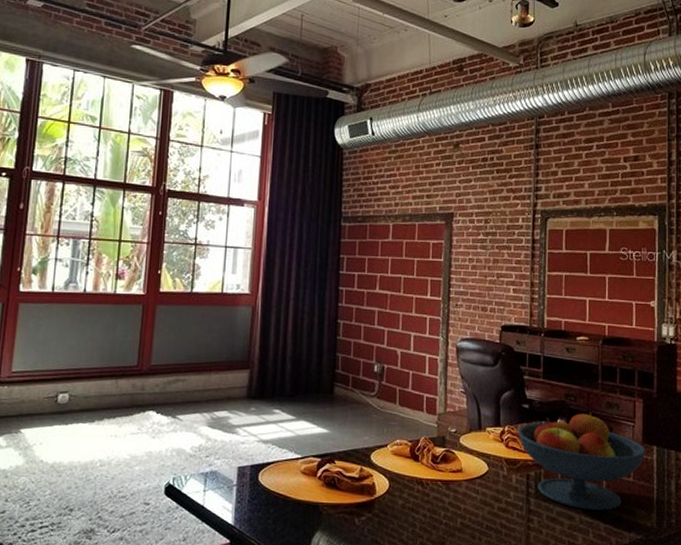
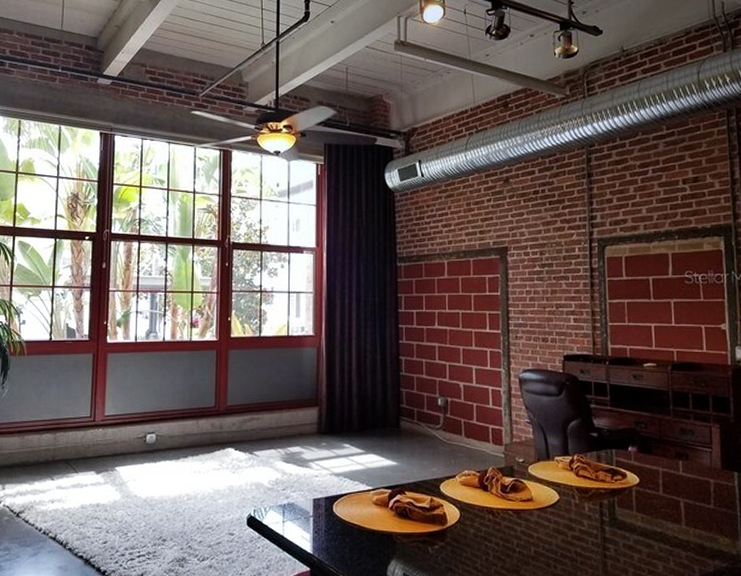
fruit bowl: present [518,412,647,510] -> none [588,439,727,538]

